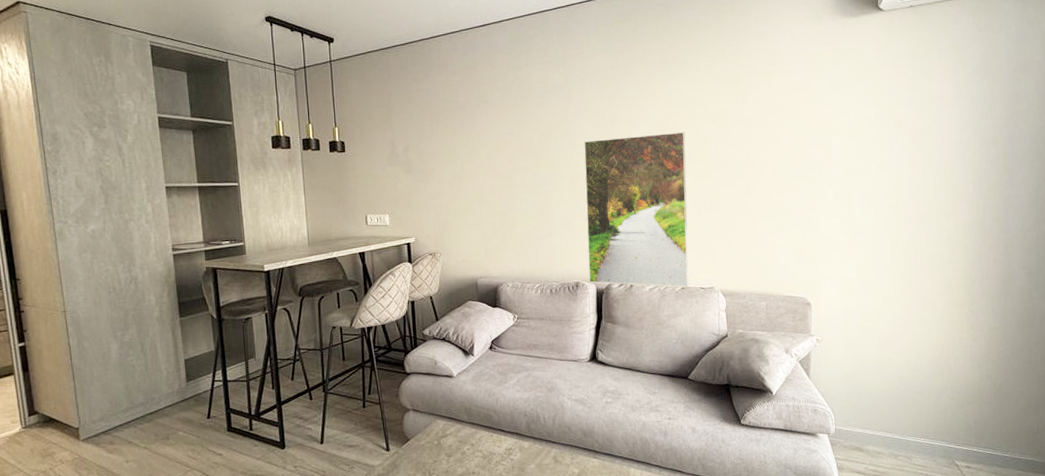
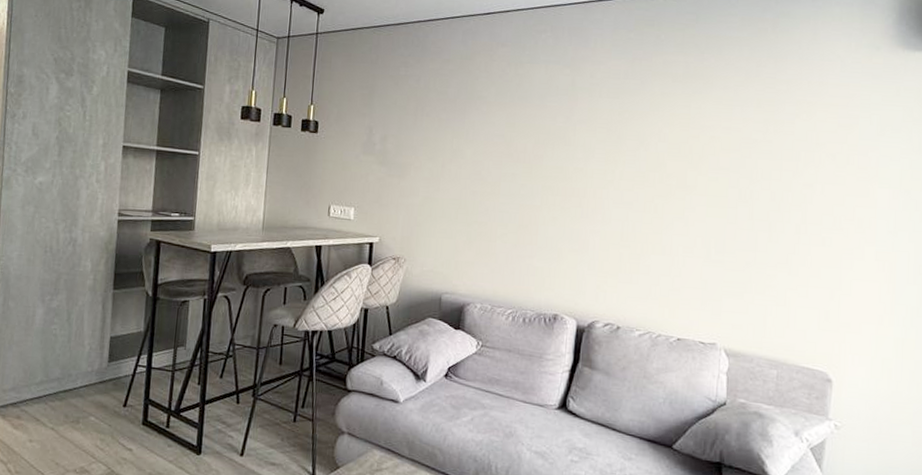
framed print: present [584,131,689,288] -> none [569,154,702,340]

